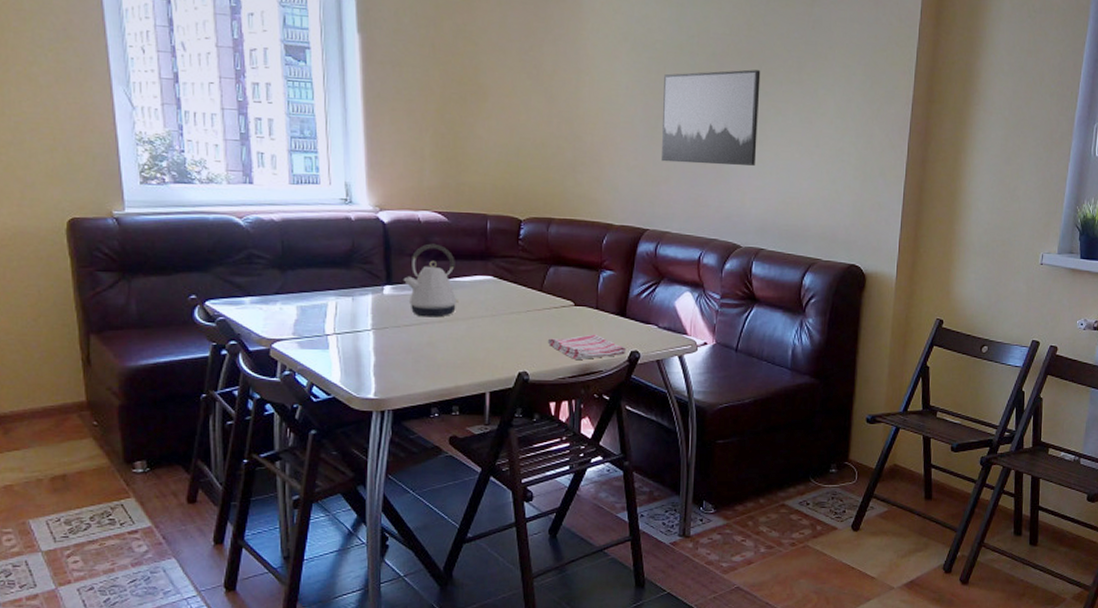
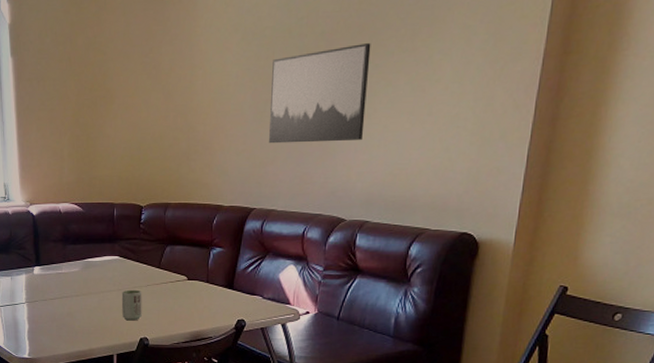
kettle: present [403,243,459,317] -> none [48,230,92,292]
cup: none [495,315,521,352] -> present [121,289,142,321]
dish towel: present [547,334,627,361] -> none [164,305,234,328]

